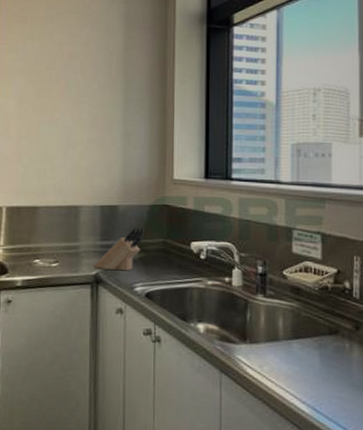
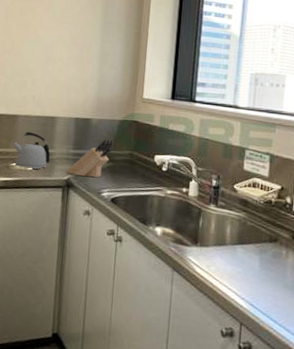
kettle: none [33,224,76,266] -> present [12,131,51,170]

